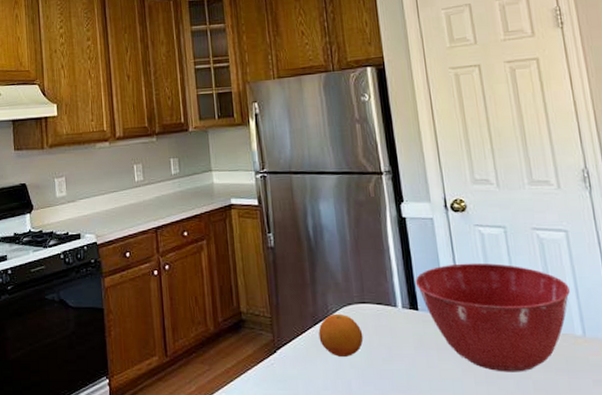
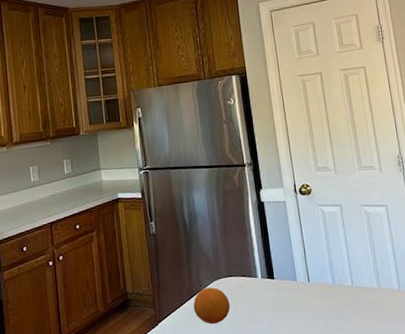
mixing bowl: present [415,262,571,372] -> none [271,235,390,324]

